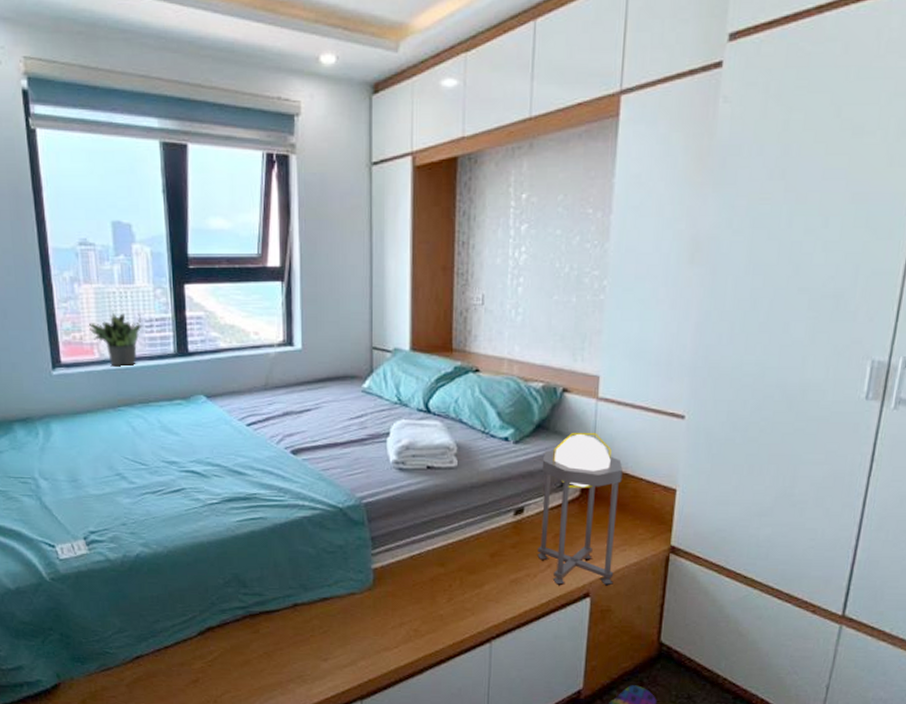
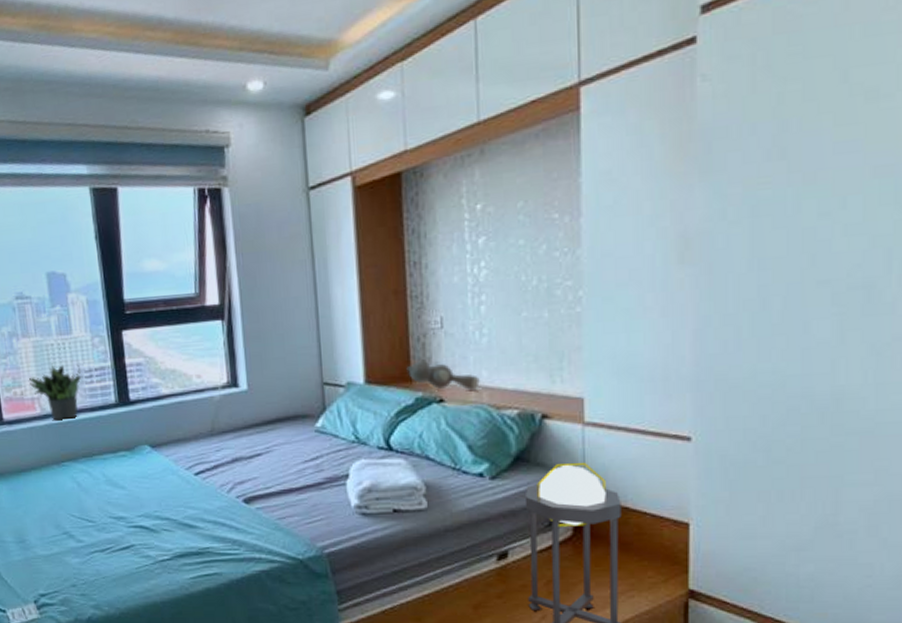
stuffed bear: none [448,332,512,364] -> present [406,359,480,391]

